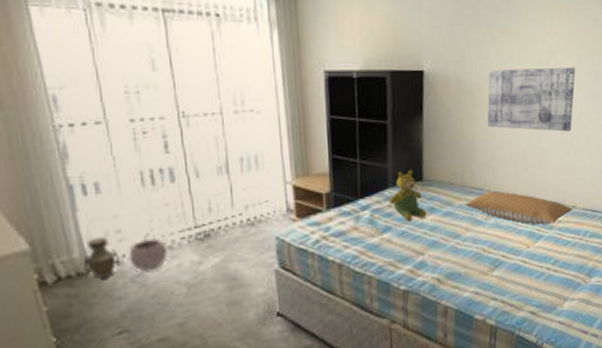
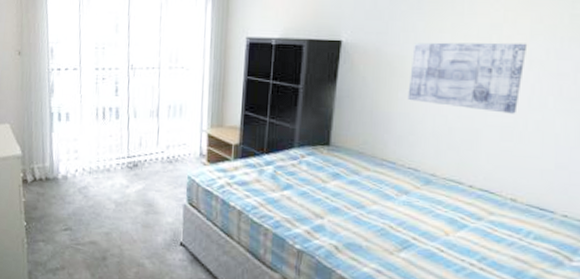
vase: present [83,237,120,278] -> none [51,153,74,185]
plant pot: present [129,233,167,272] -> none [80,156,106,186]
teddy bear: present [388,169,427,221] -> none [292,133,331,183]
pillow: present [465,191,573,225] -> none [373,167,512,215]

